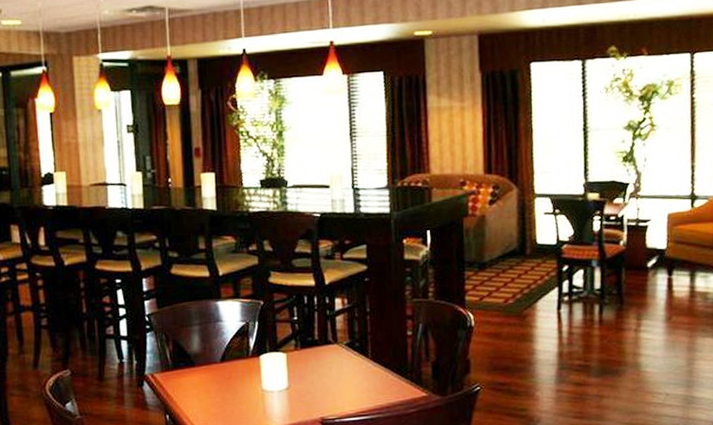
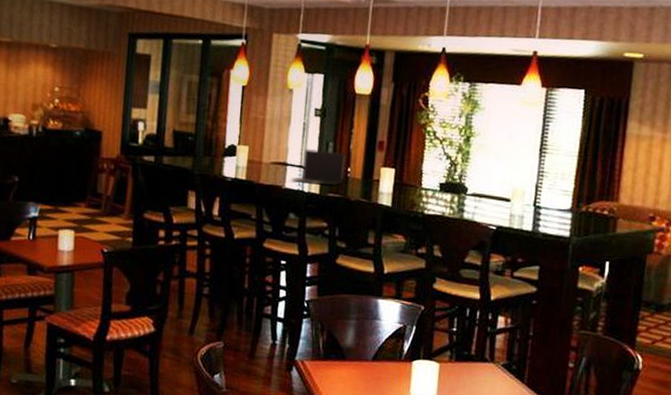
laptop computer: none [114,164,165,200] -> present [291,149,345,186]

